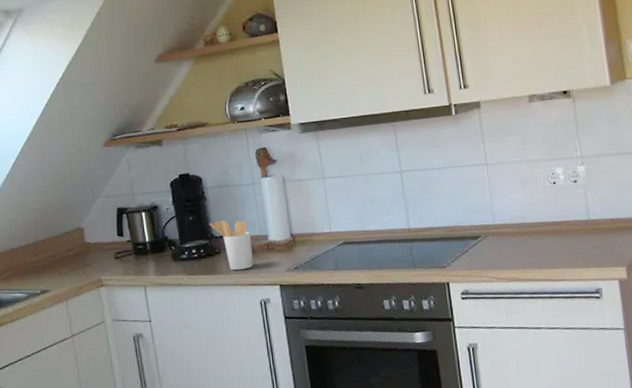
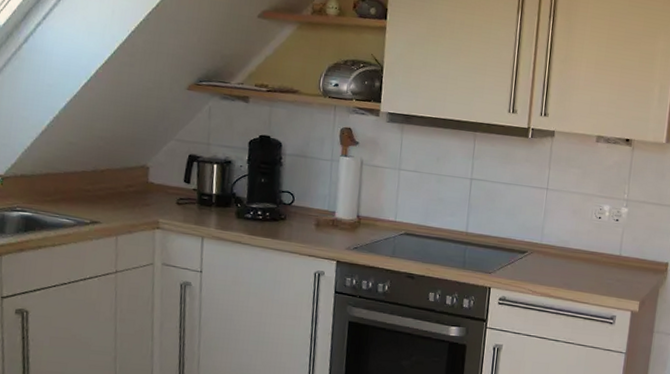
utensil holder: present [209,219,254,271] -> none [280,187,319,240]

